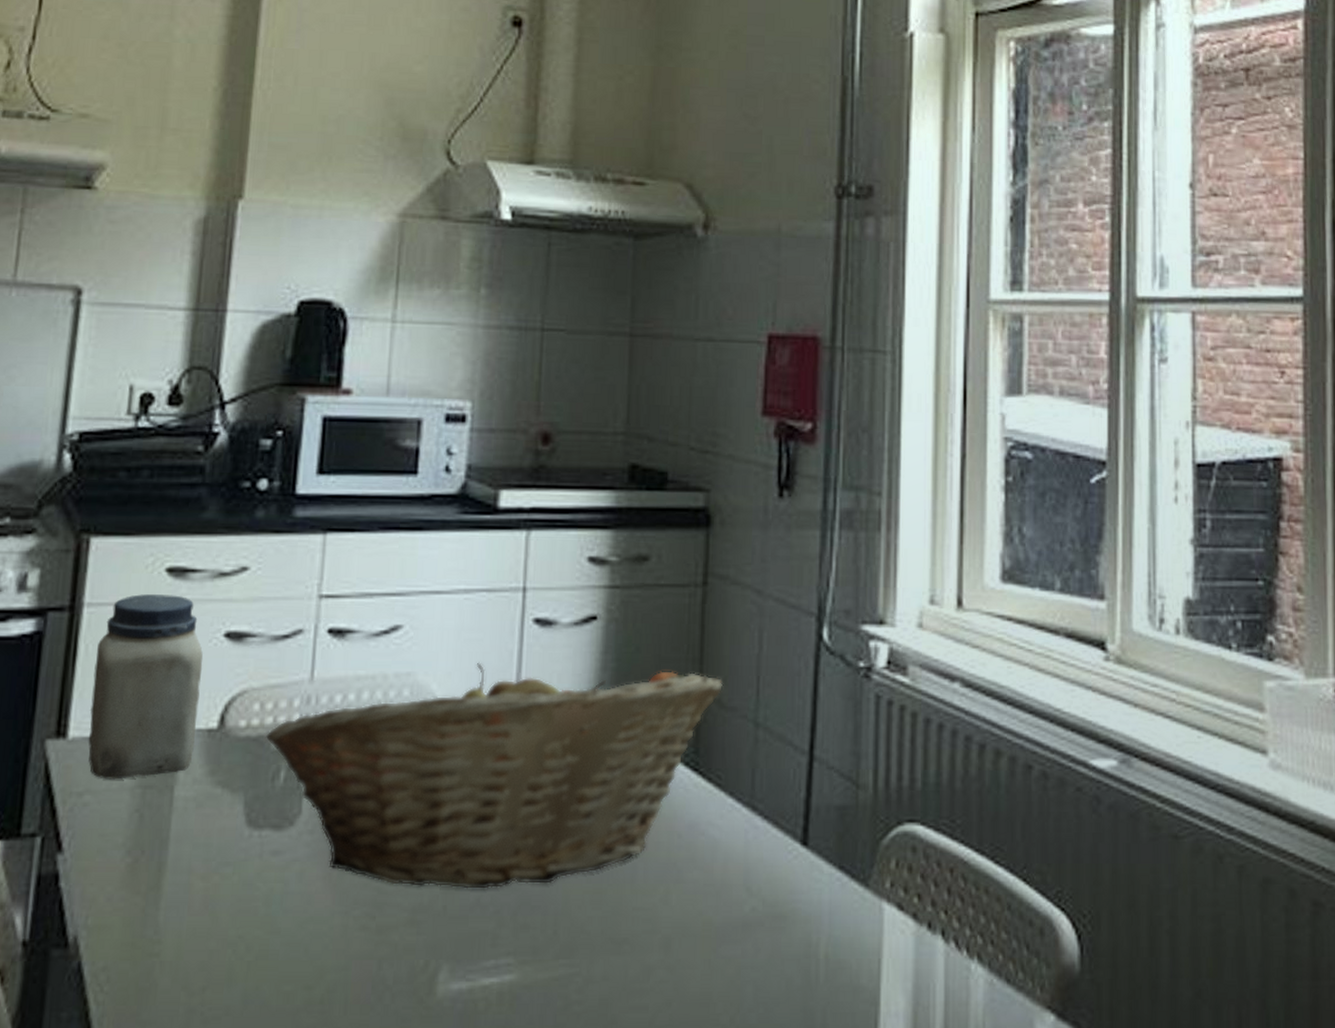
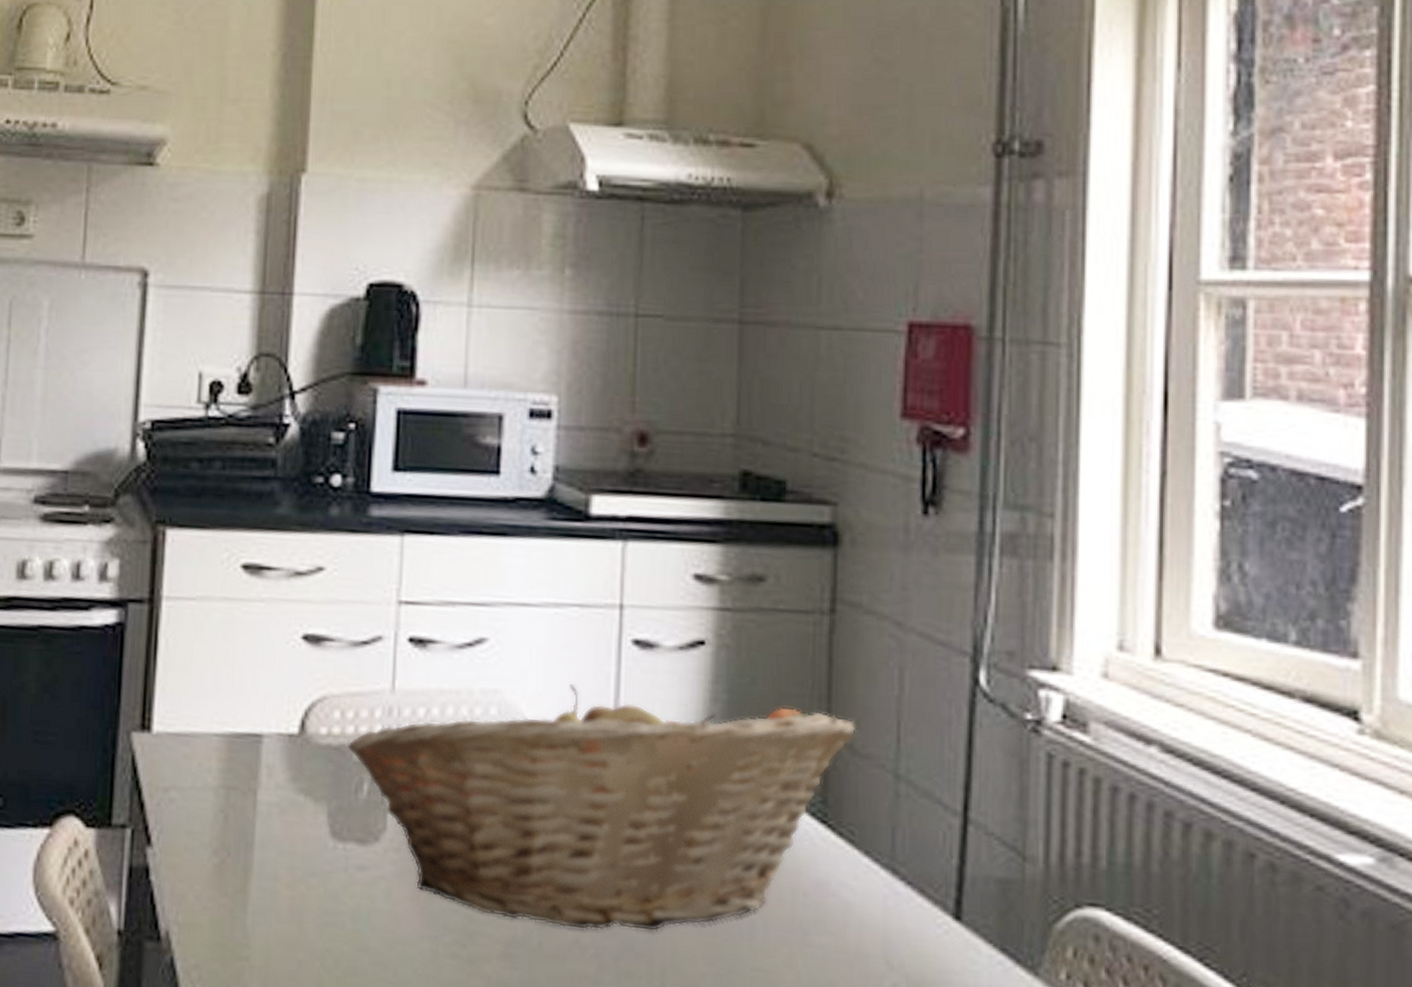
jar: present [88,594,203,780] -> none [171,590,282,778]

